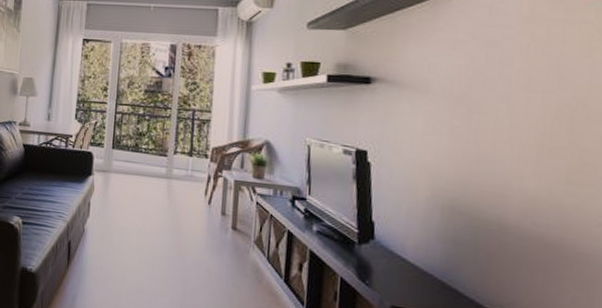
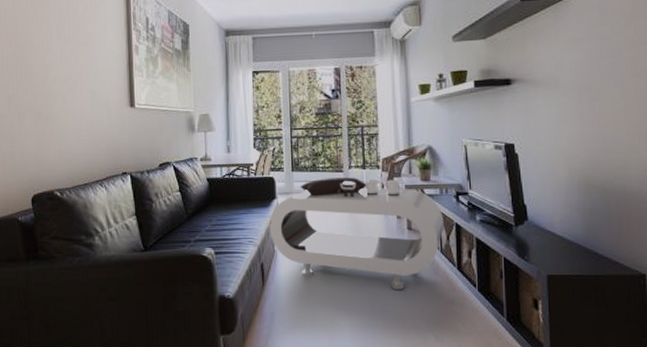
coffee table: none [81,160,275,294] -> present [269,177,444,290]

